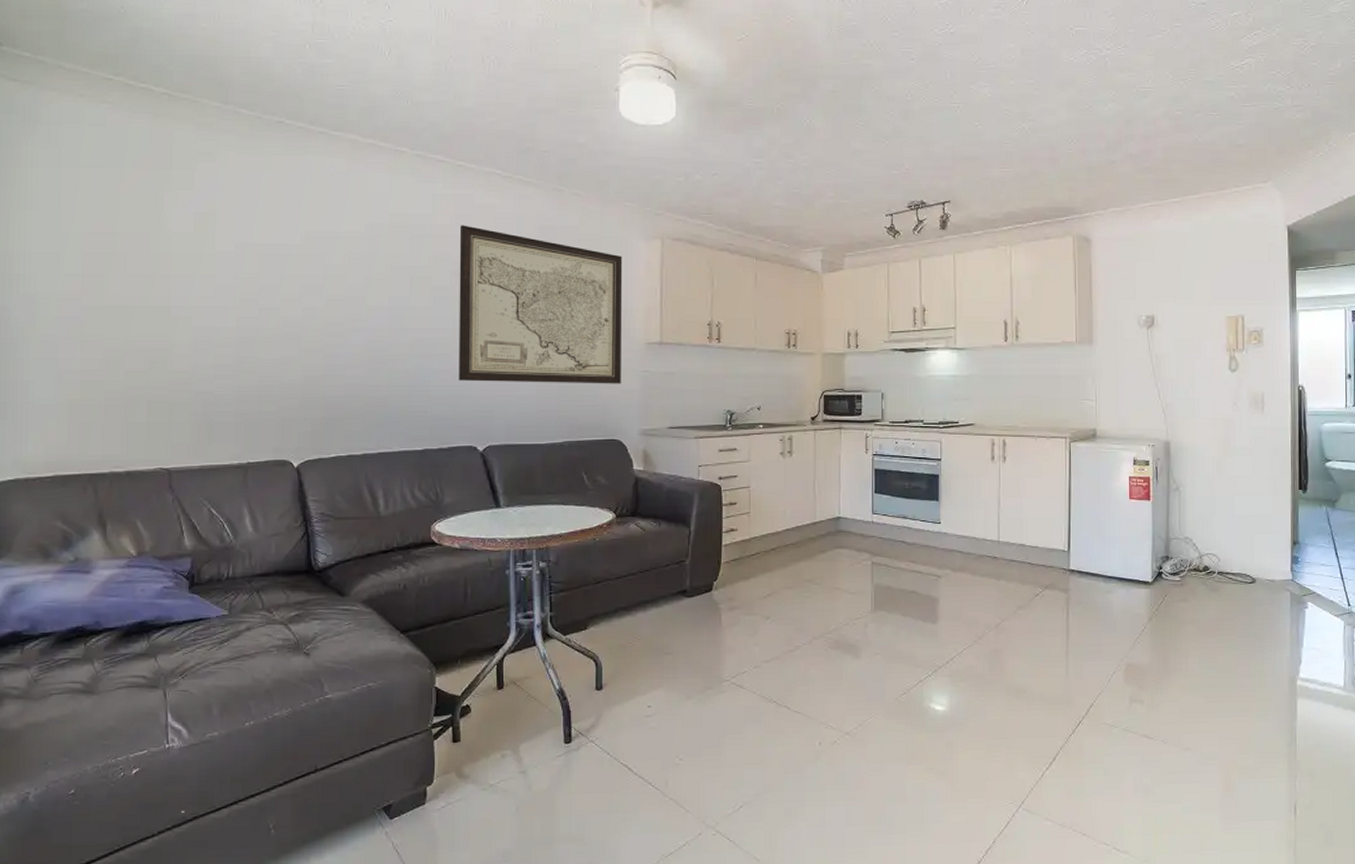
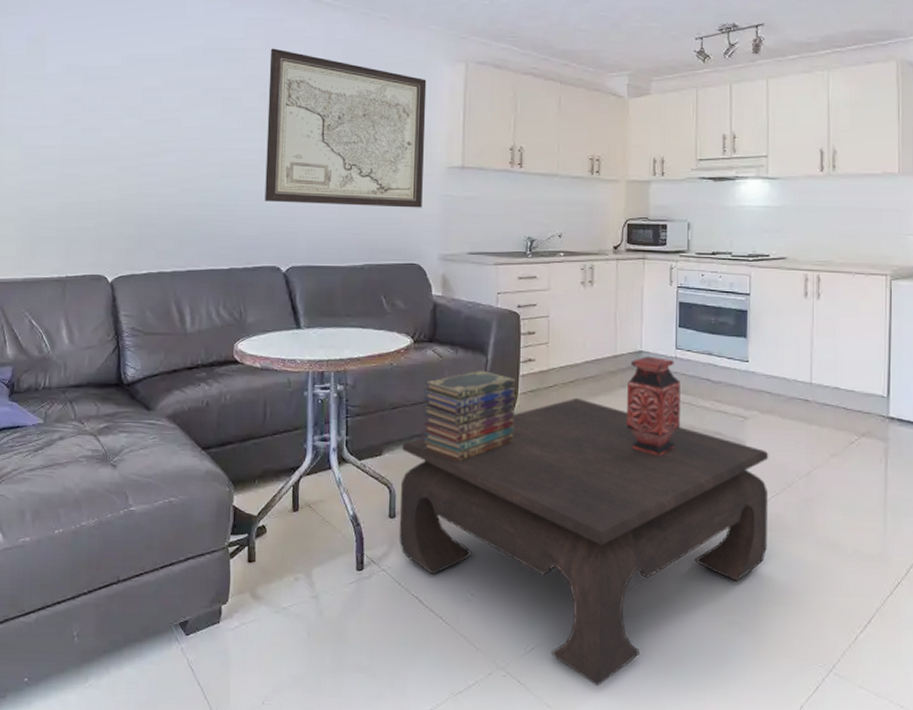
coffee table: none [606,564,961,838] -> present [399,397,769,687]
book stack: none [626,541,719,632] -> present [422,370,516,462]
vase: none [826,521,879,616] -> present [626,356,681,456]

